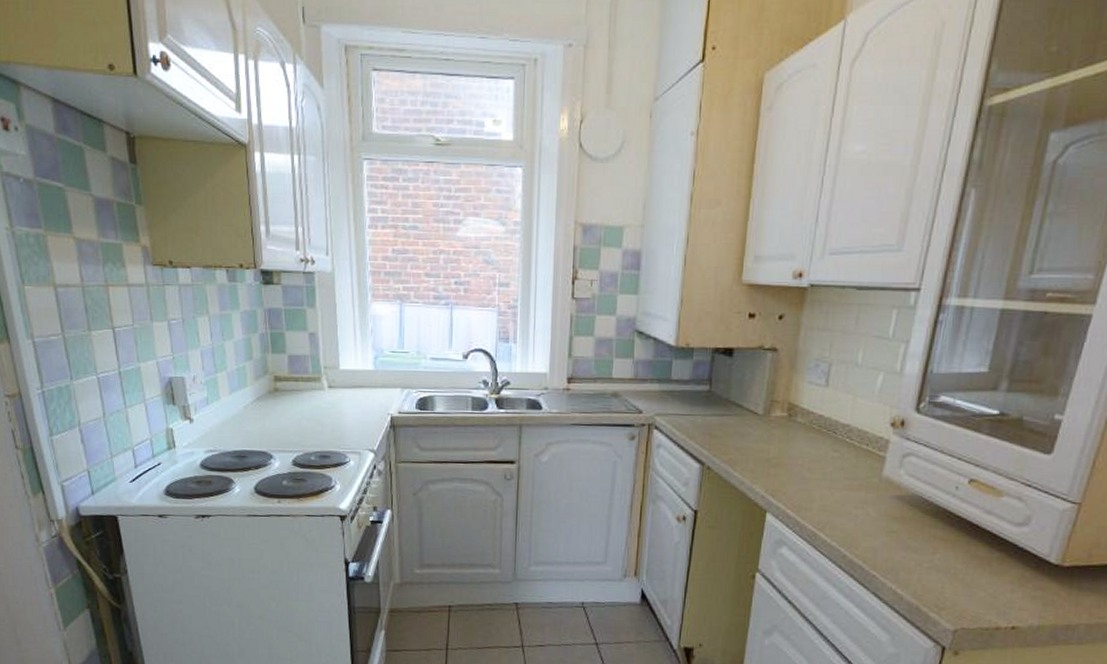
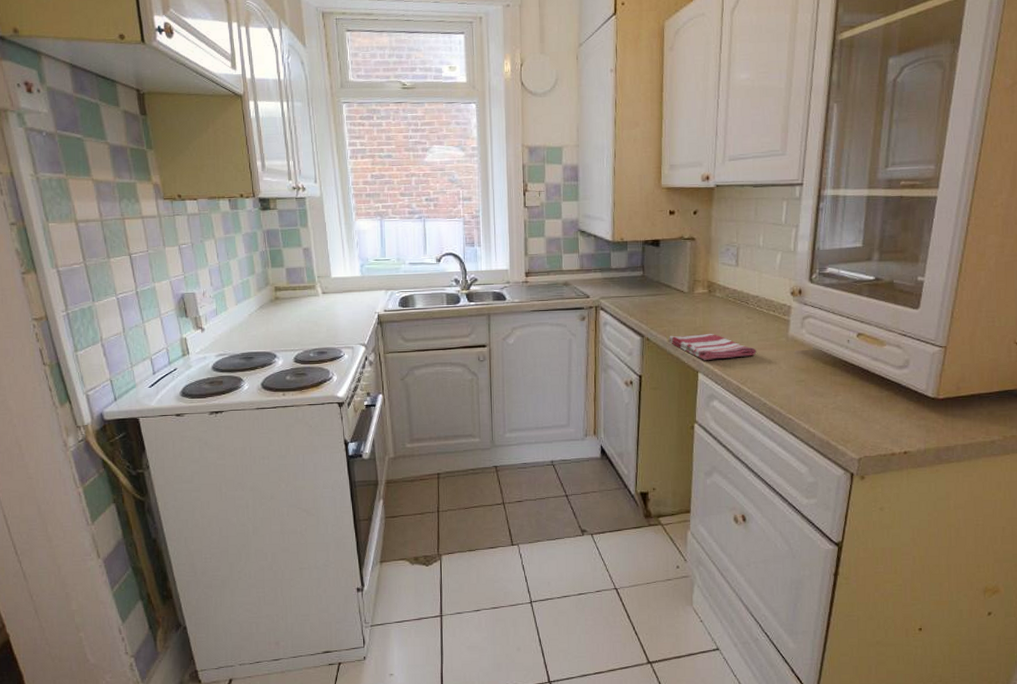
dish towel: none [734,465,841,499] -> present [669,333,757,360]

